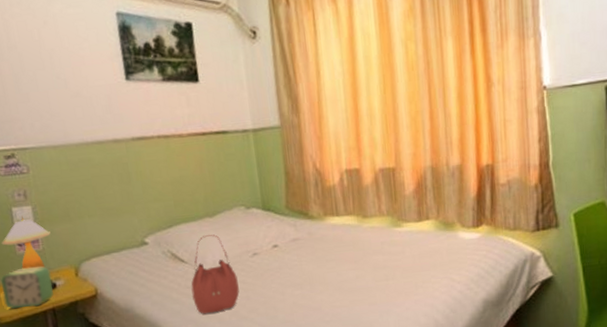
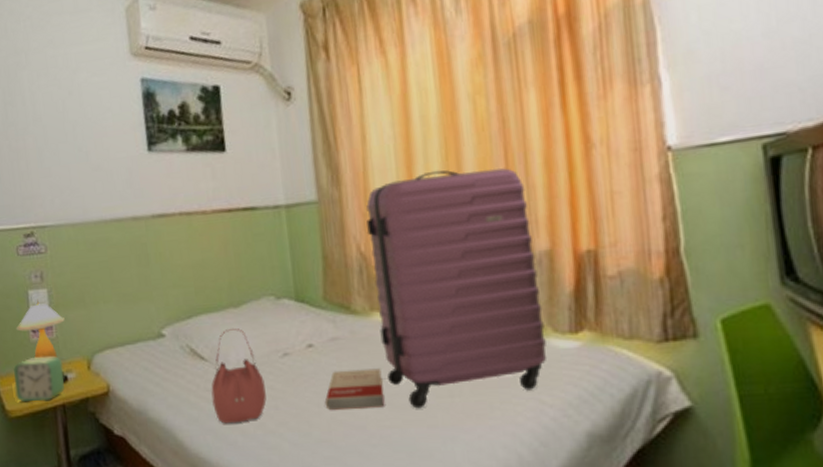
book: none [288,261,336,297] -> present [324,368,385,410]
suitcase: none [321,100,457,291] -> present [366,167,548,409]

